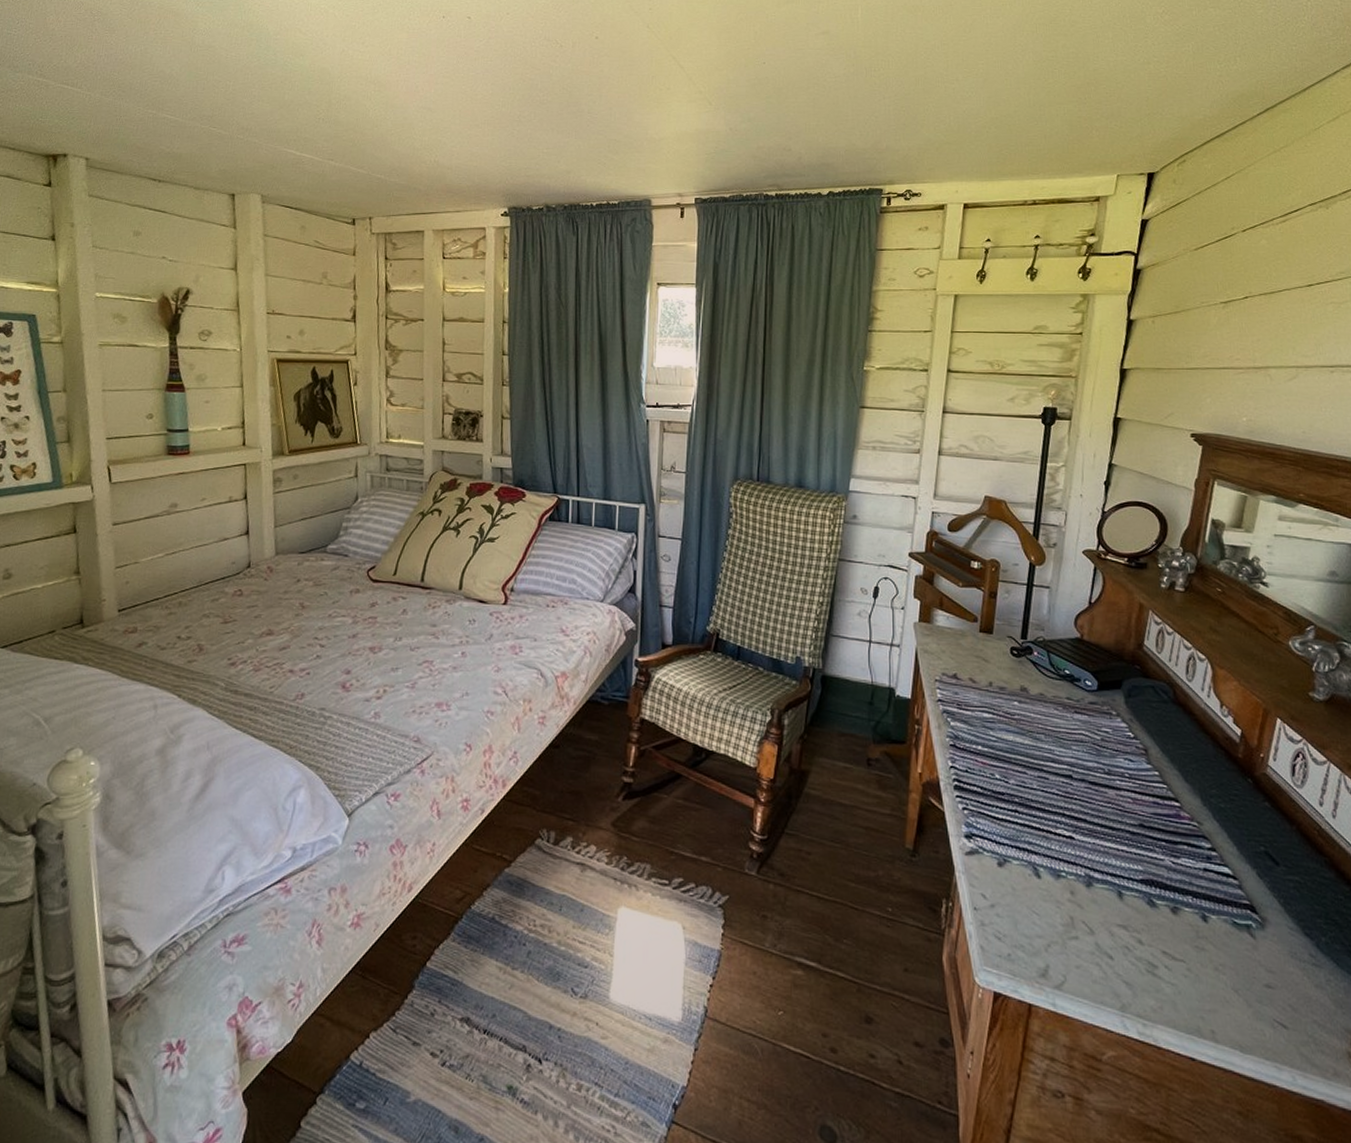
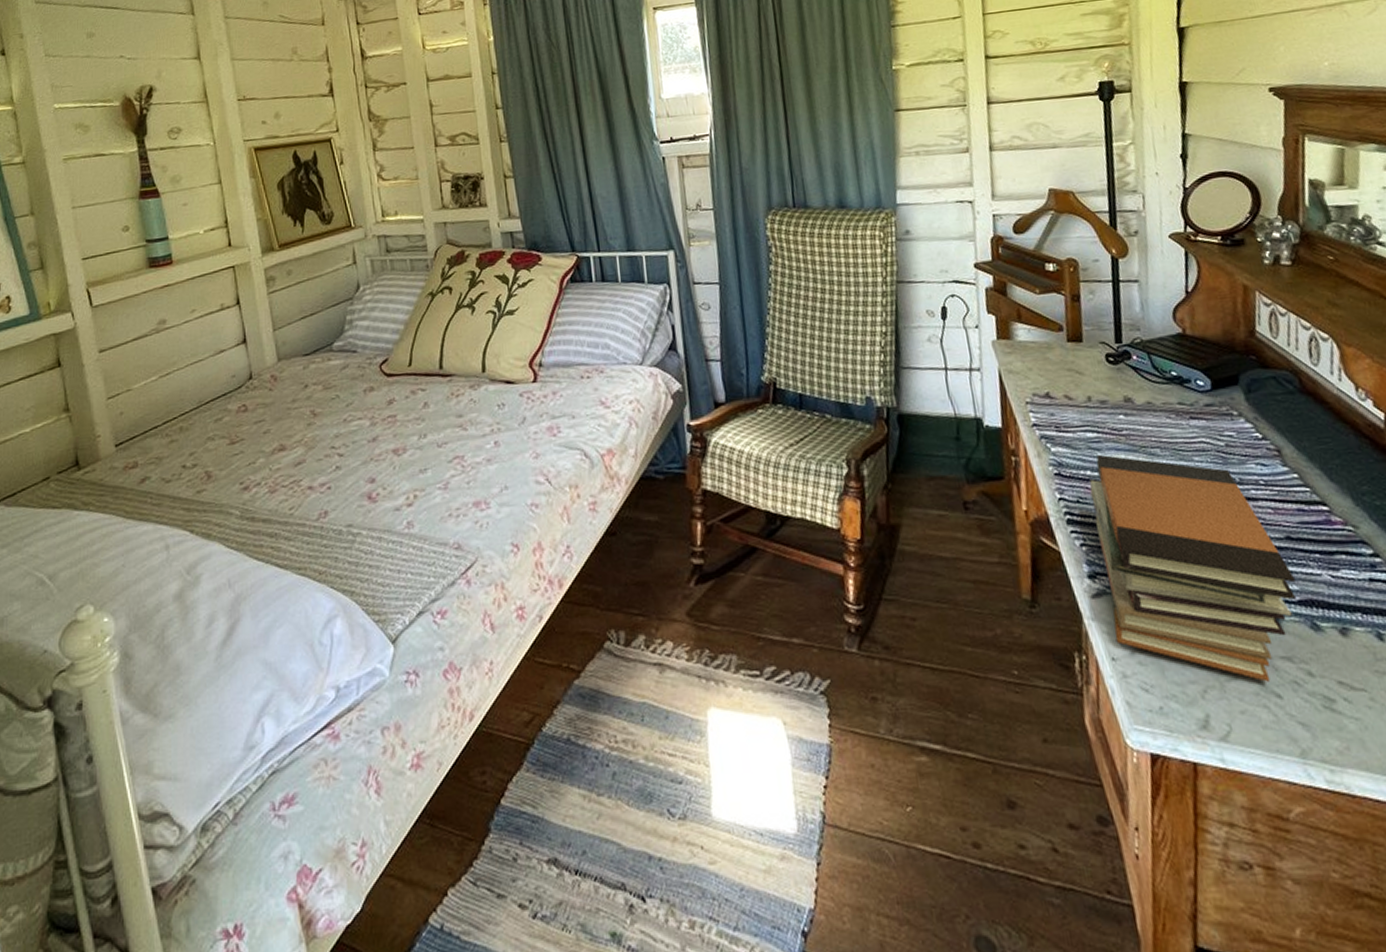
book stack: none [978,733,1141,944] -> present [1090,454,1296,682]

